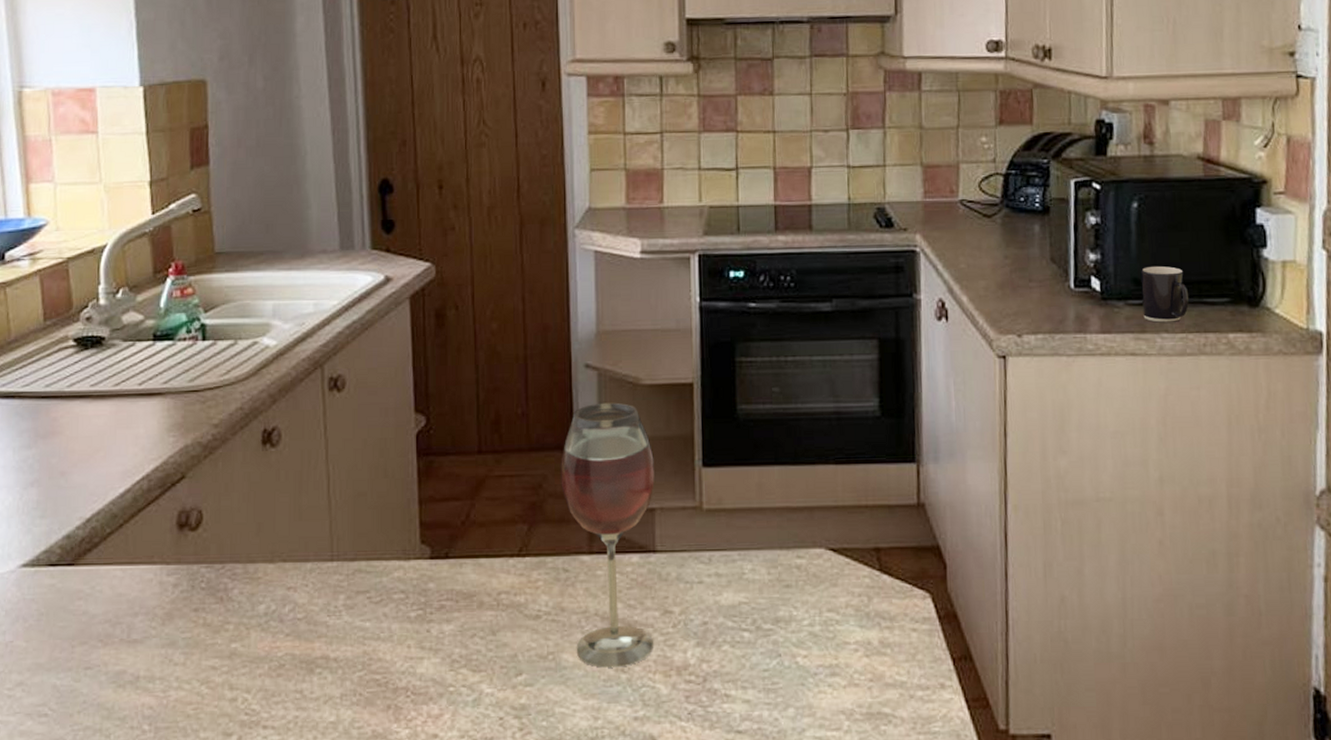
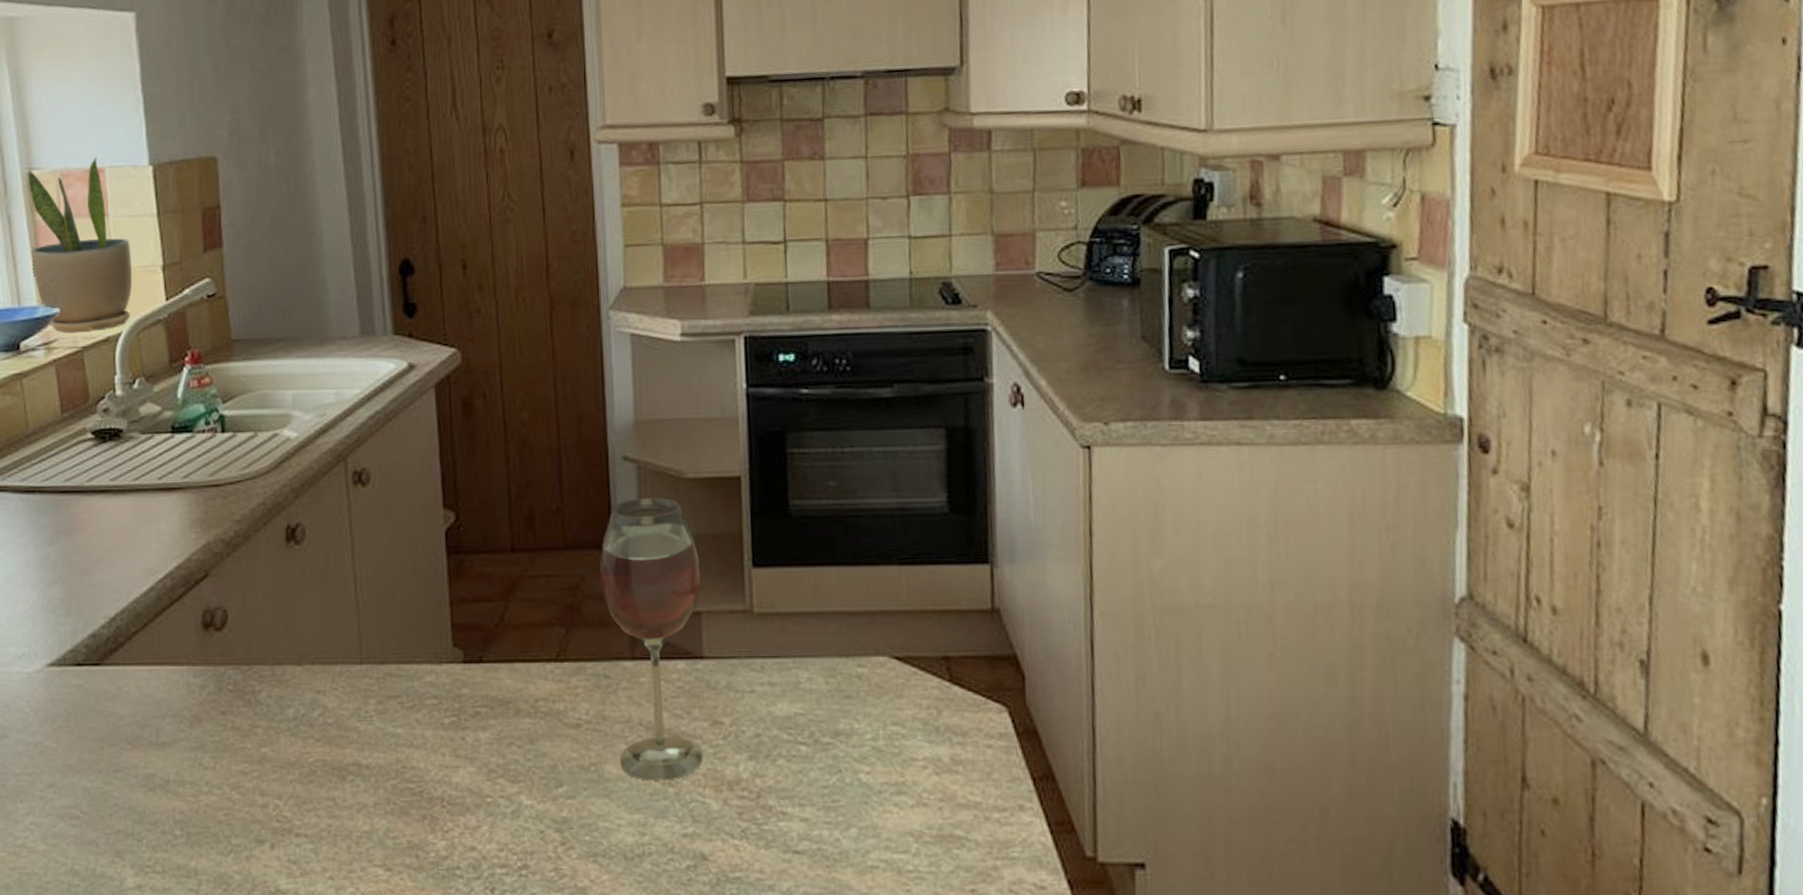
potted plant: none [19,77,119,244] -> present [28,156,132,332]
mug: present [1140,265,1189,324] -> none [1246,343,1304,409]

